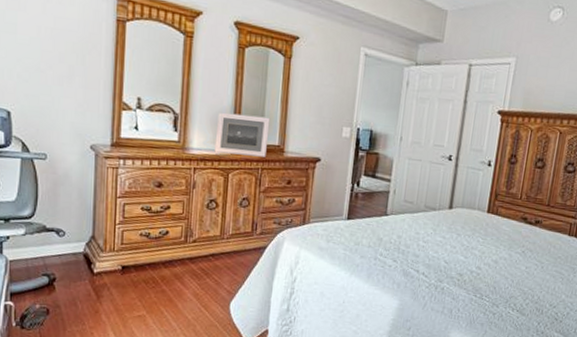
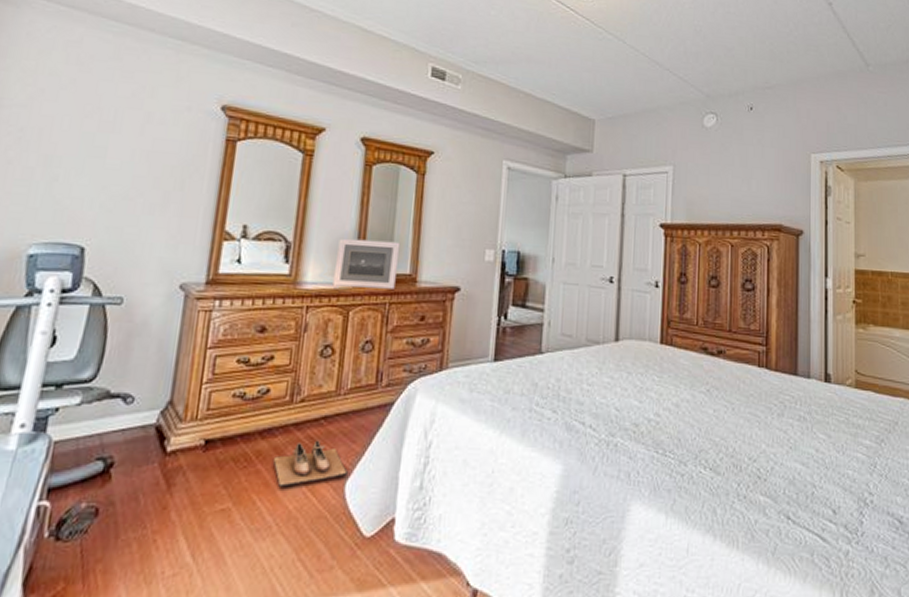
shoe: none [174,271,232,303] -> present [272,440,348,487]

